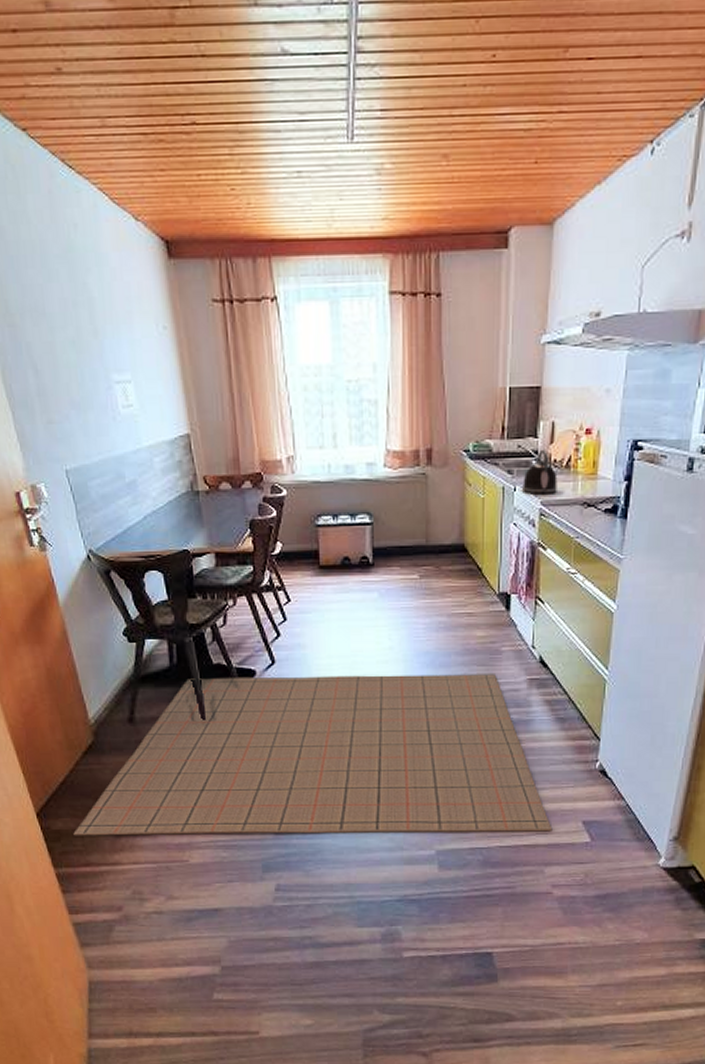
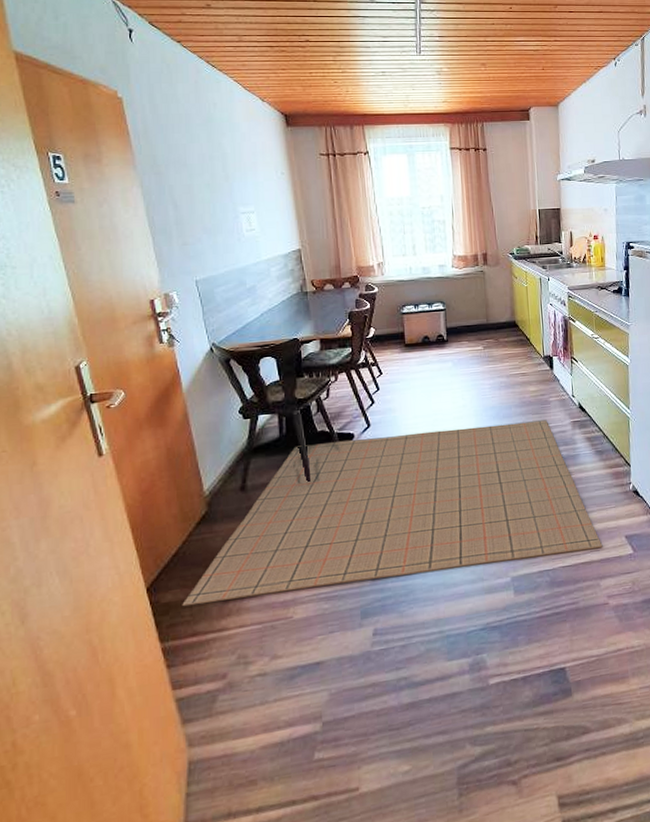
kettle: present [522,449,558,495] -> none [554,250,579,283]

